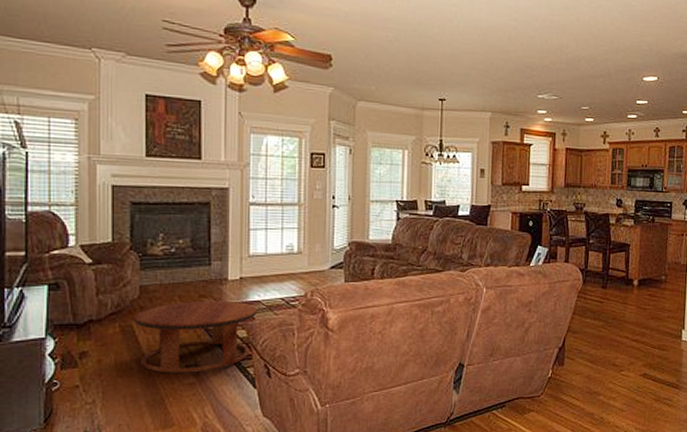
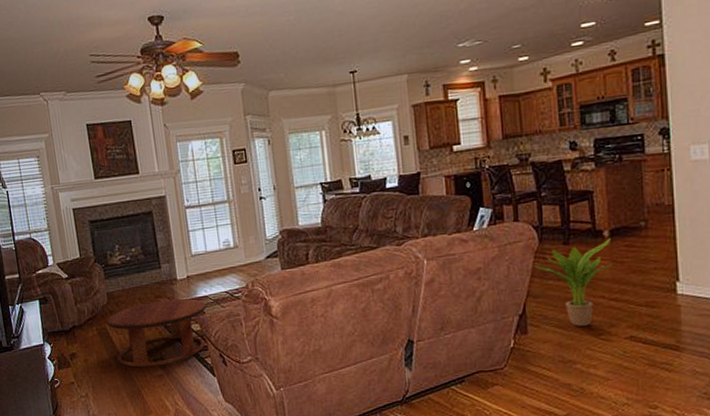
potted plant: none [576,287,638,362] -> present [533,238,613,327]

